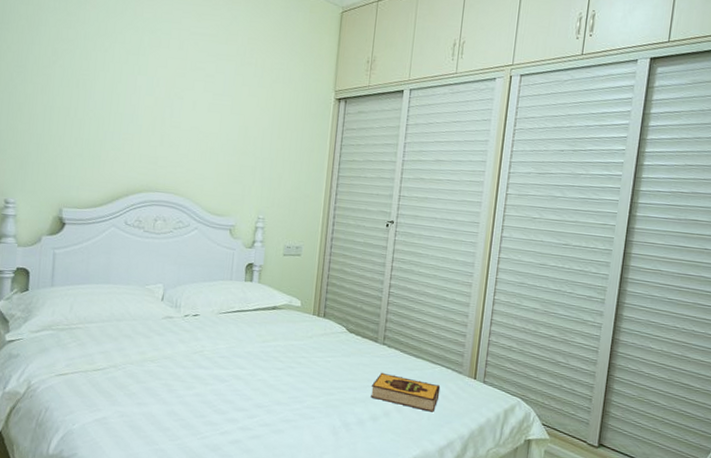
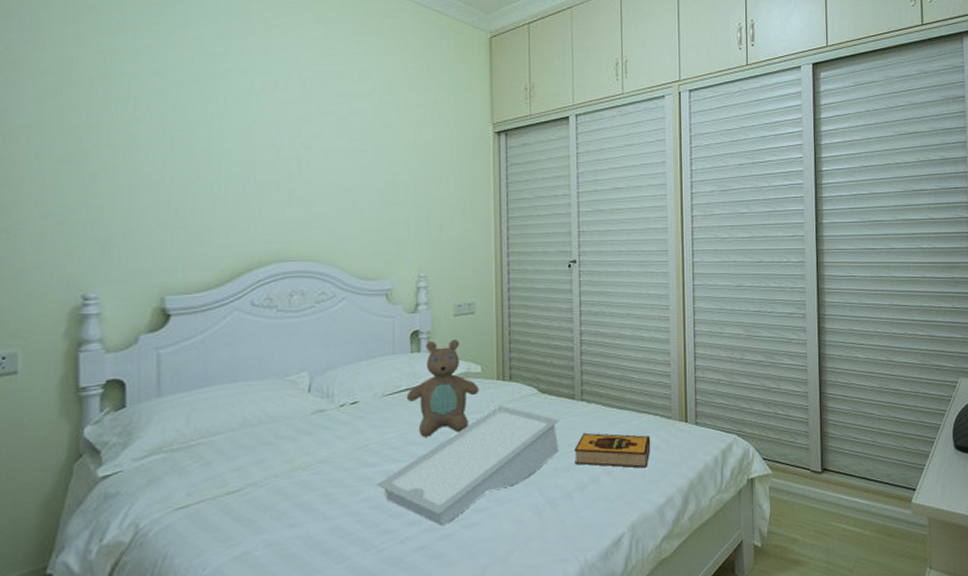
swimming pool: none [206,333,363,428] -> present [376,402,560,527]
teddy bear: none [237,274,298,354] -> present [406,339,479,437]

